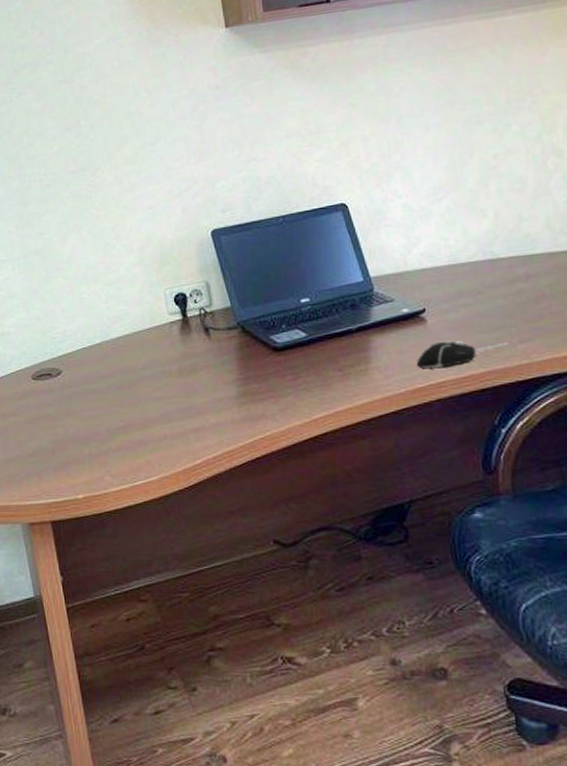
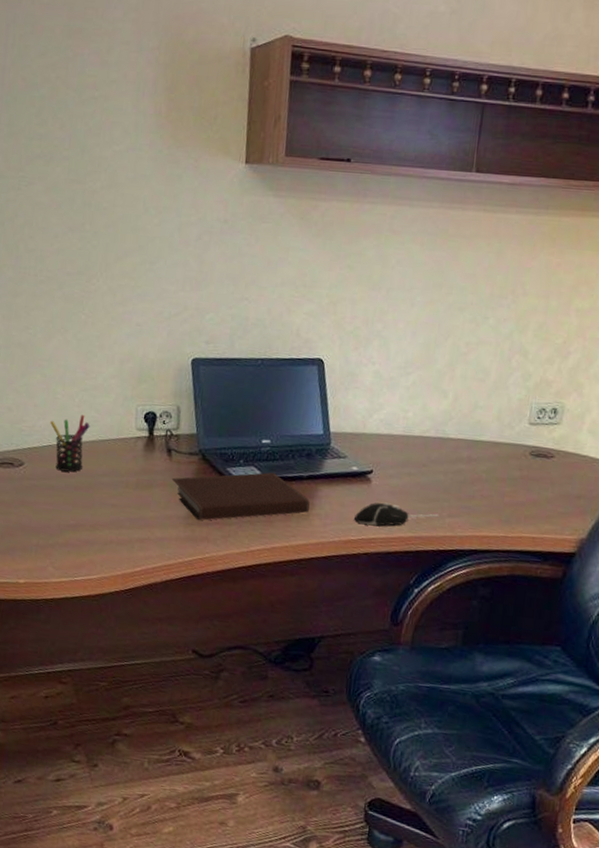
pen holder: none [81,309,122,372] -> present [50,414,90,472]
notebook: none [214,332,366,397] -> present [171,472,310,521]

